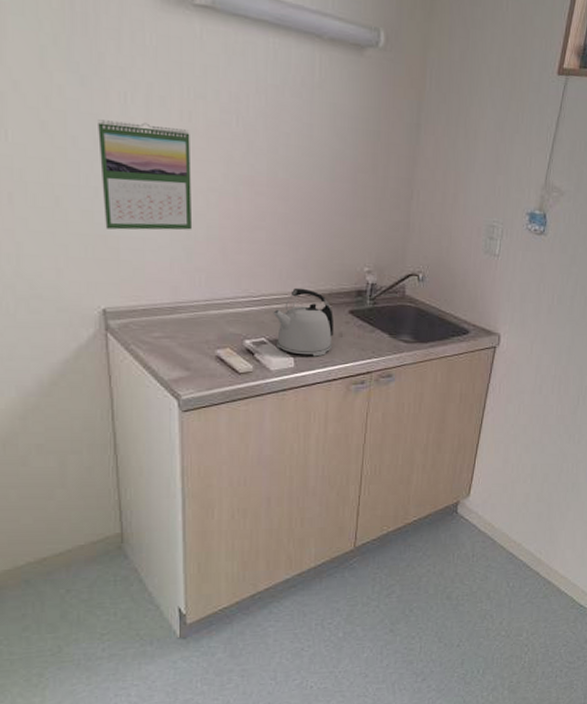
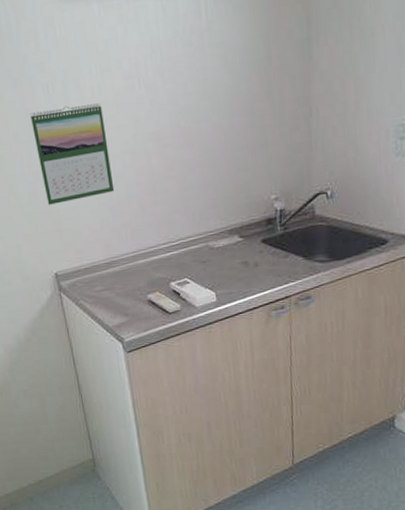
kettle: present [273,287,333,357] -> none [192,226,249,289]

